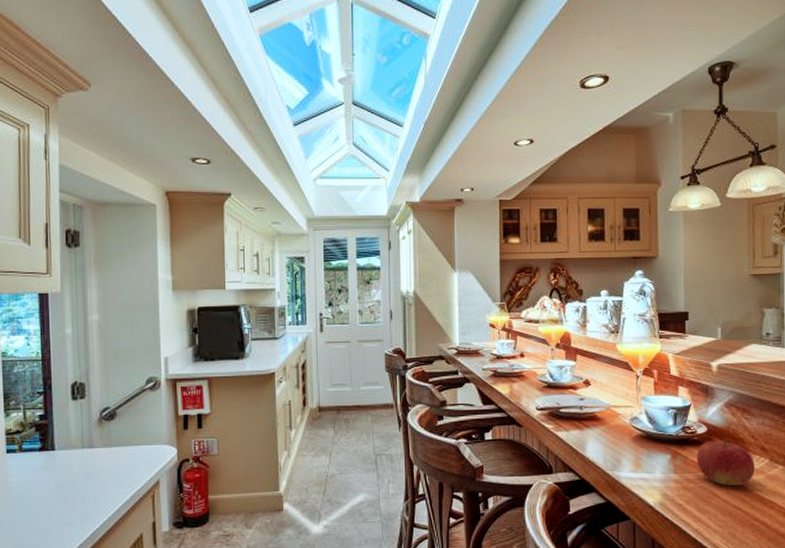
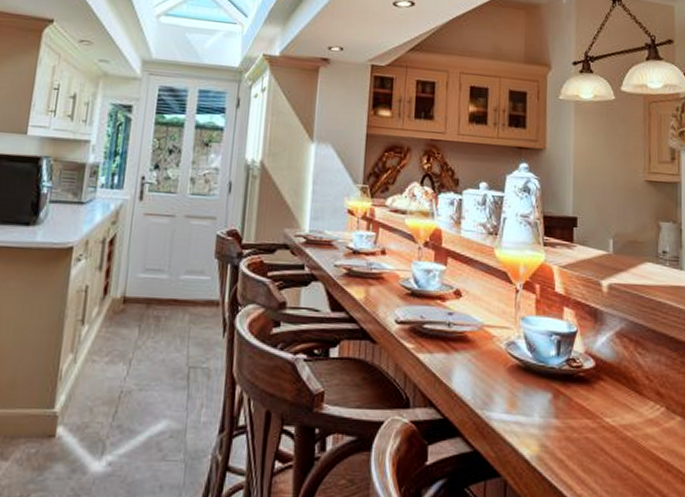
fruit: present [696,439,755,486] -> none [582,378,649,439]

